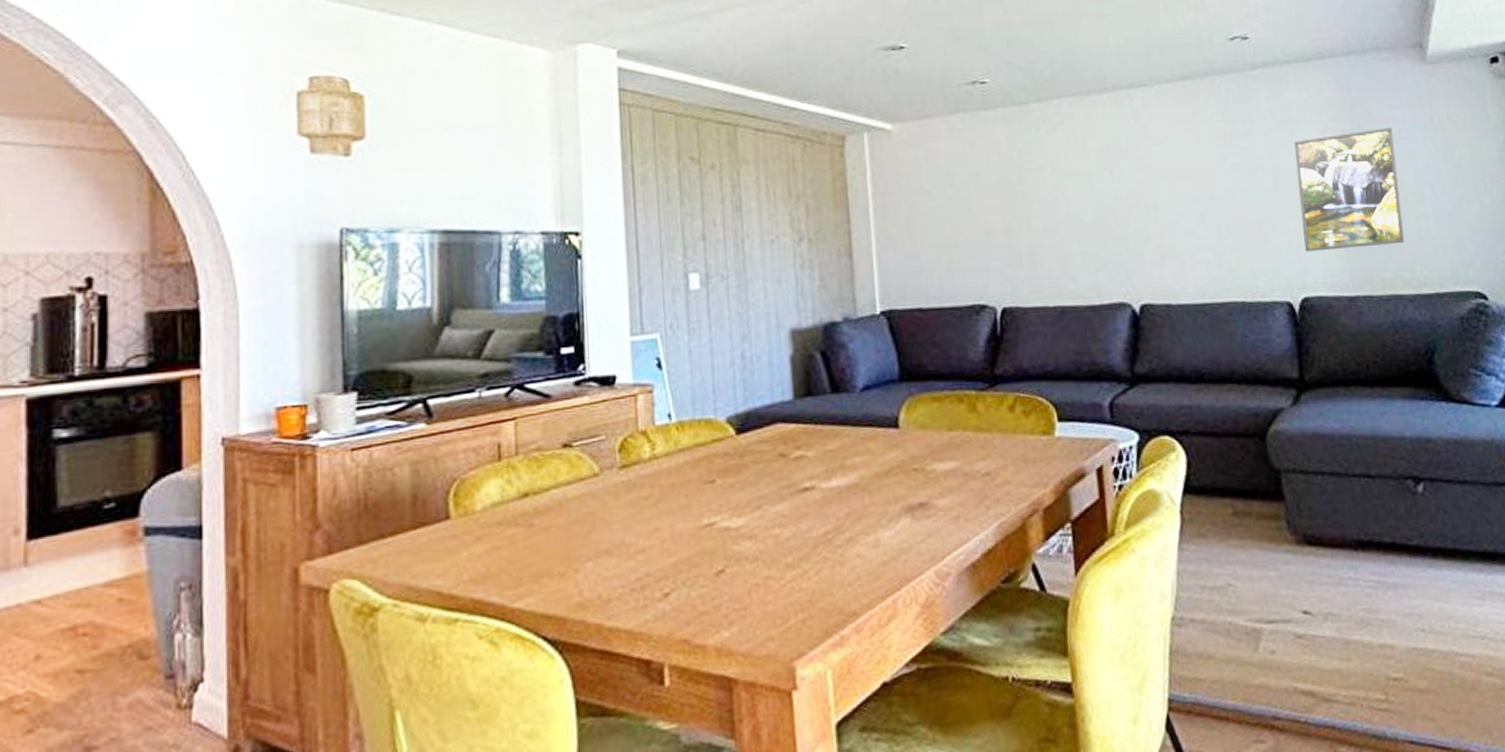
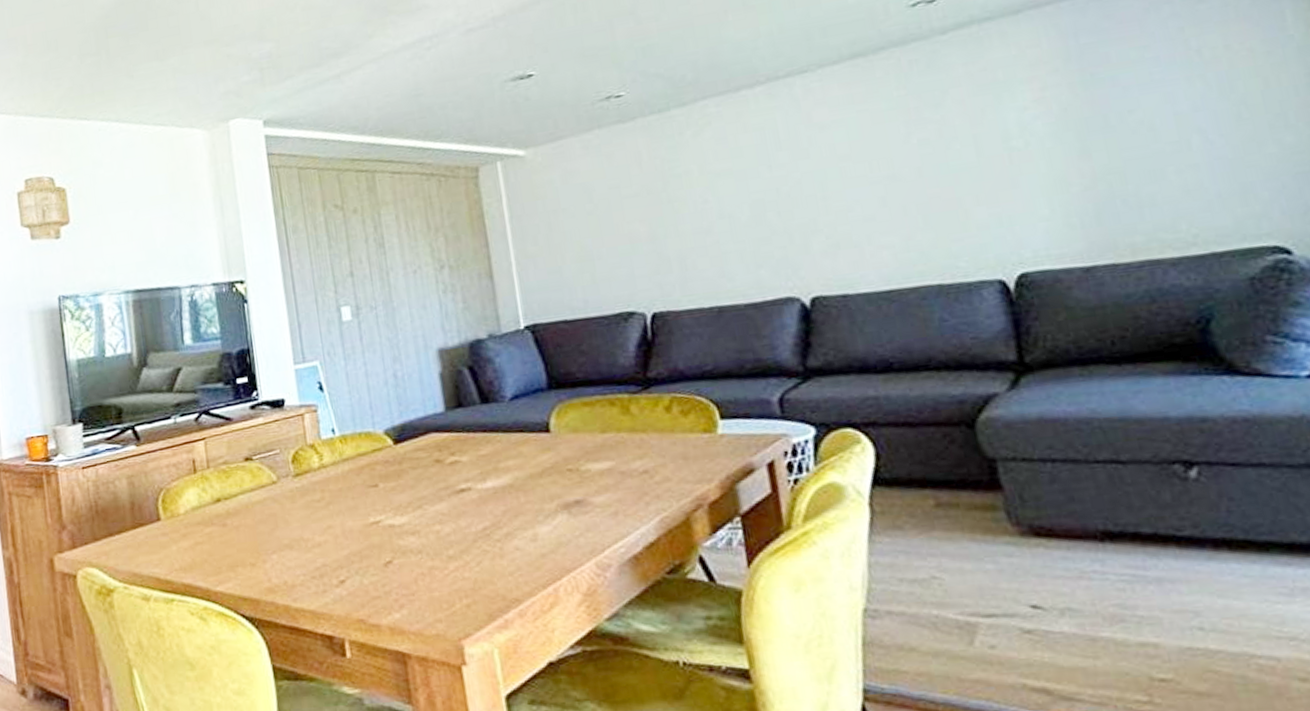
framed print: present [1294,128,1405,252] -> none [1001,71,1163,224]

